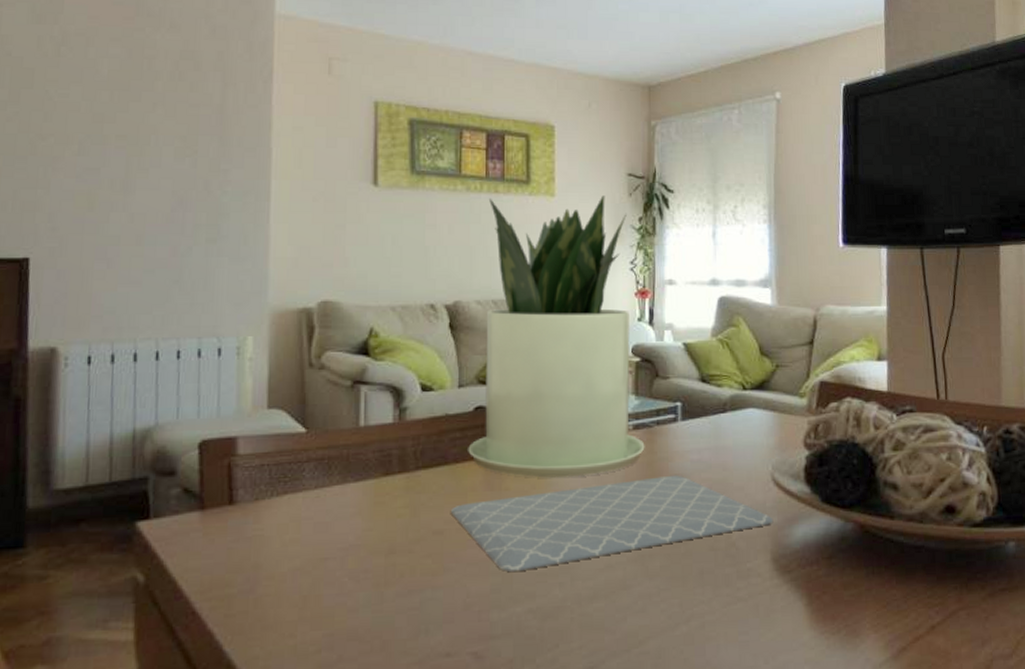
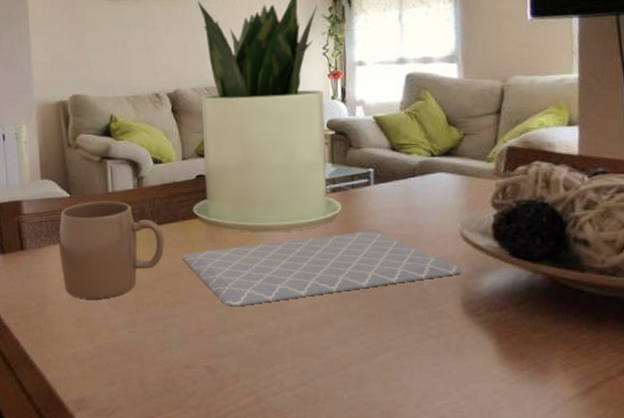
mug: none [284,438,428,569] -> present [58,201,164,298]

